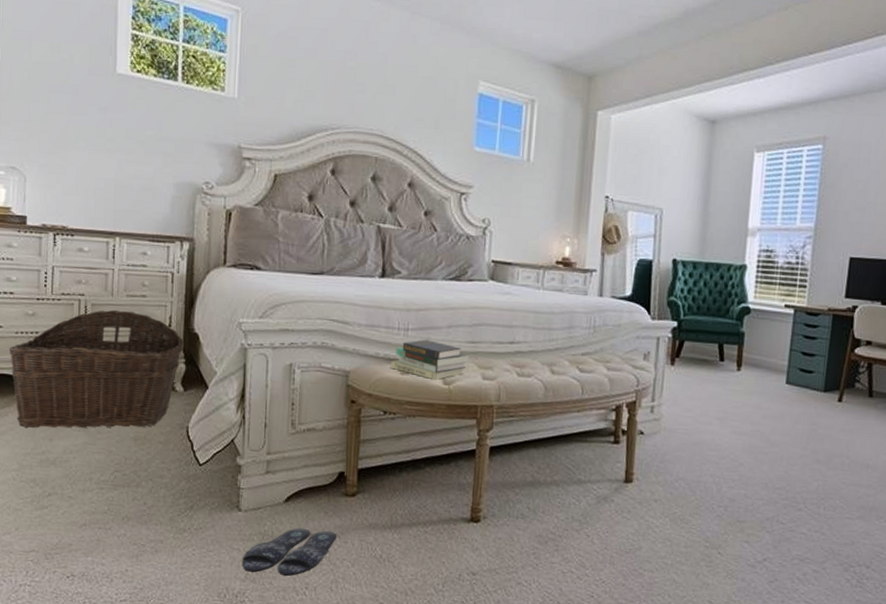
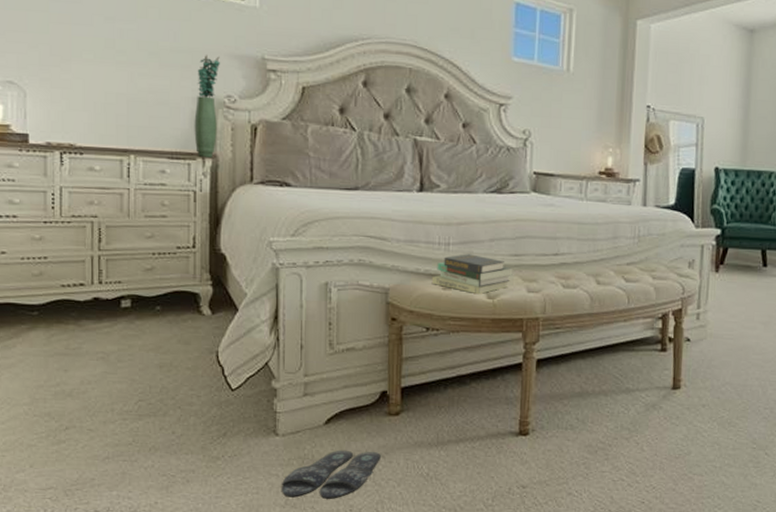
wicker basket: present [9,309,185,429] -> none [14,231,211,360]
vase: none [174,143,201,241] -> present [194,55,221,157]

